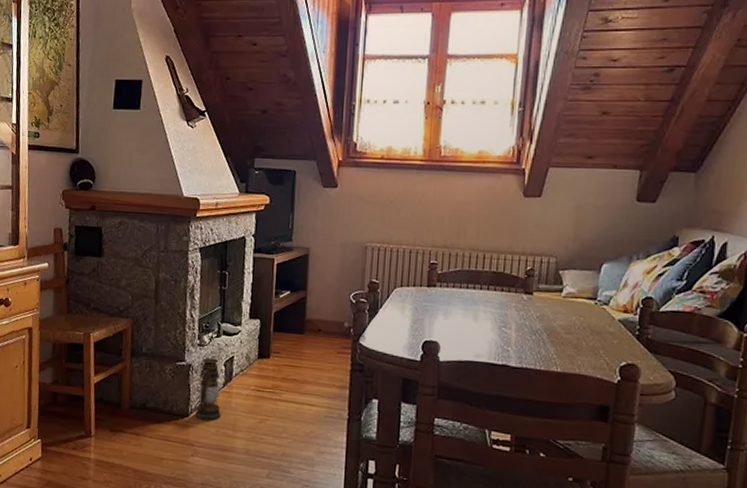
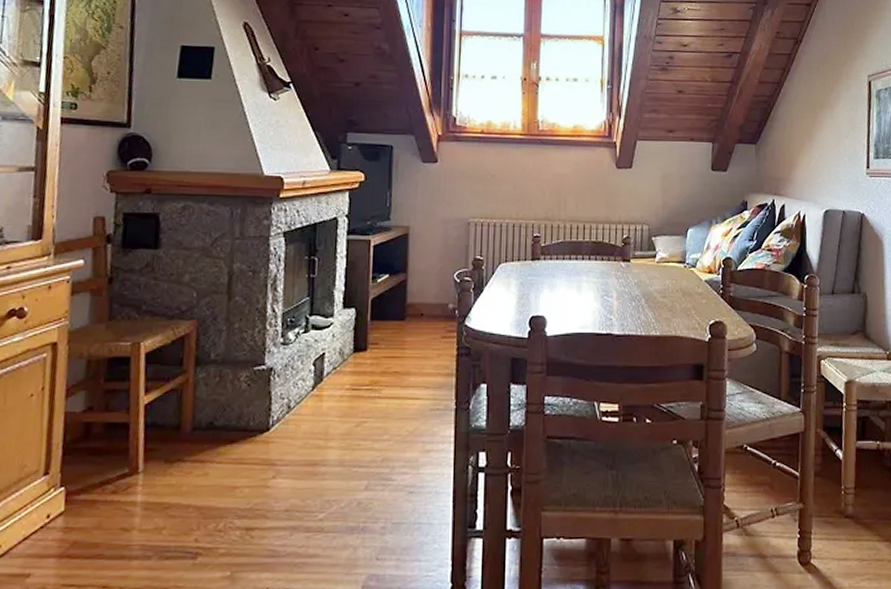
lantern: present [190,358,222,421] -> none [271,358,311,432]

